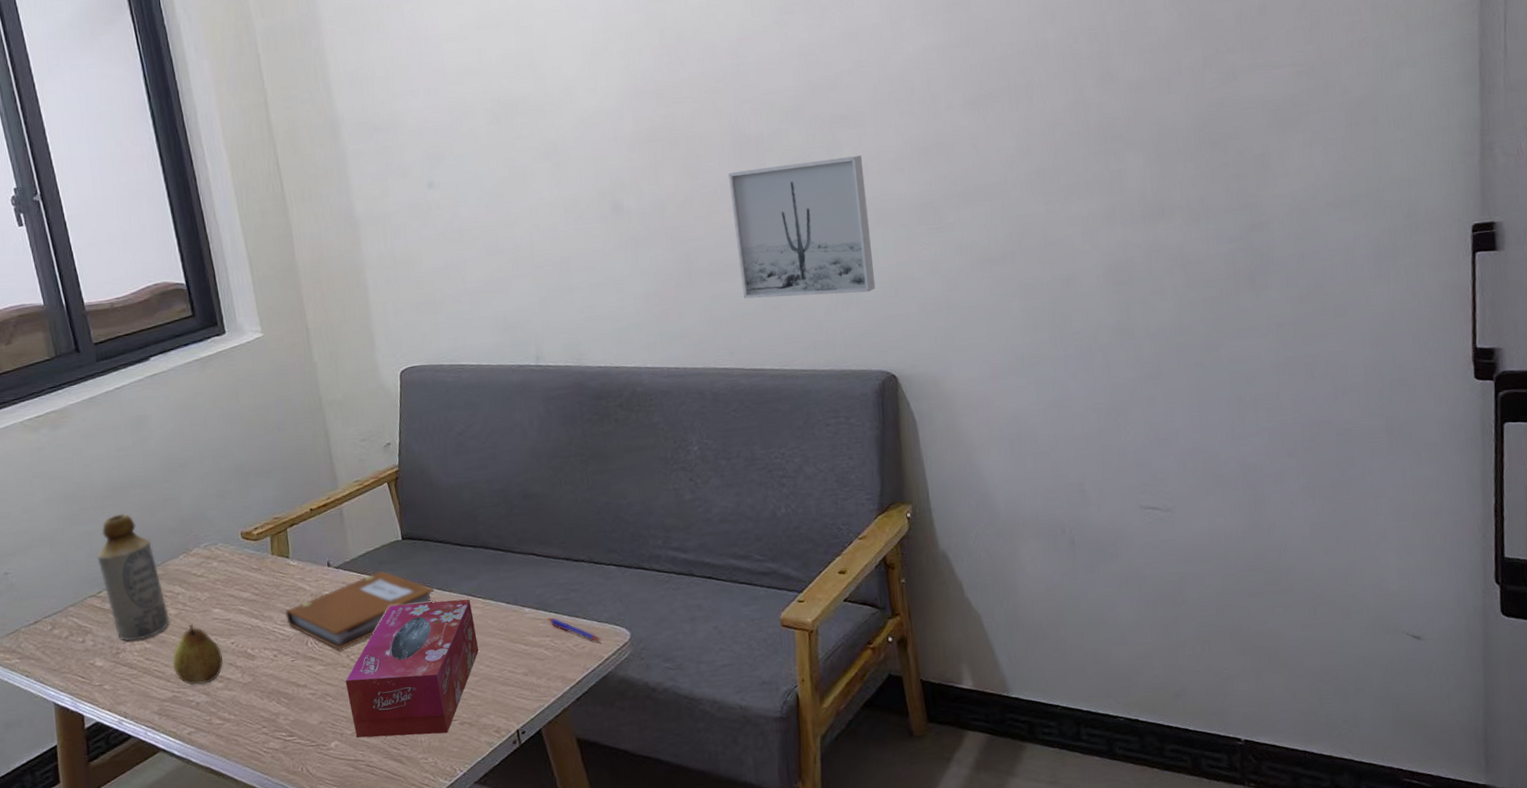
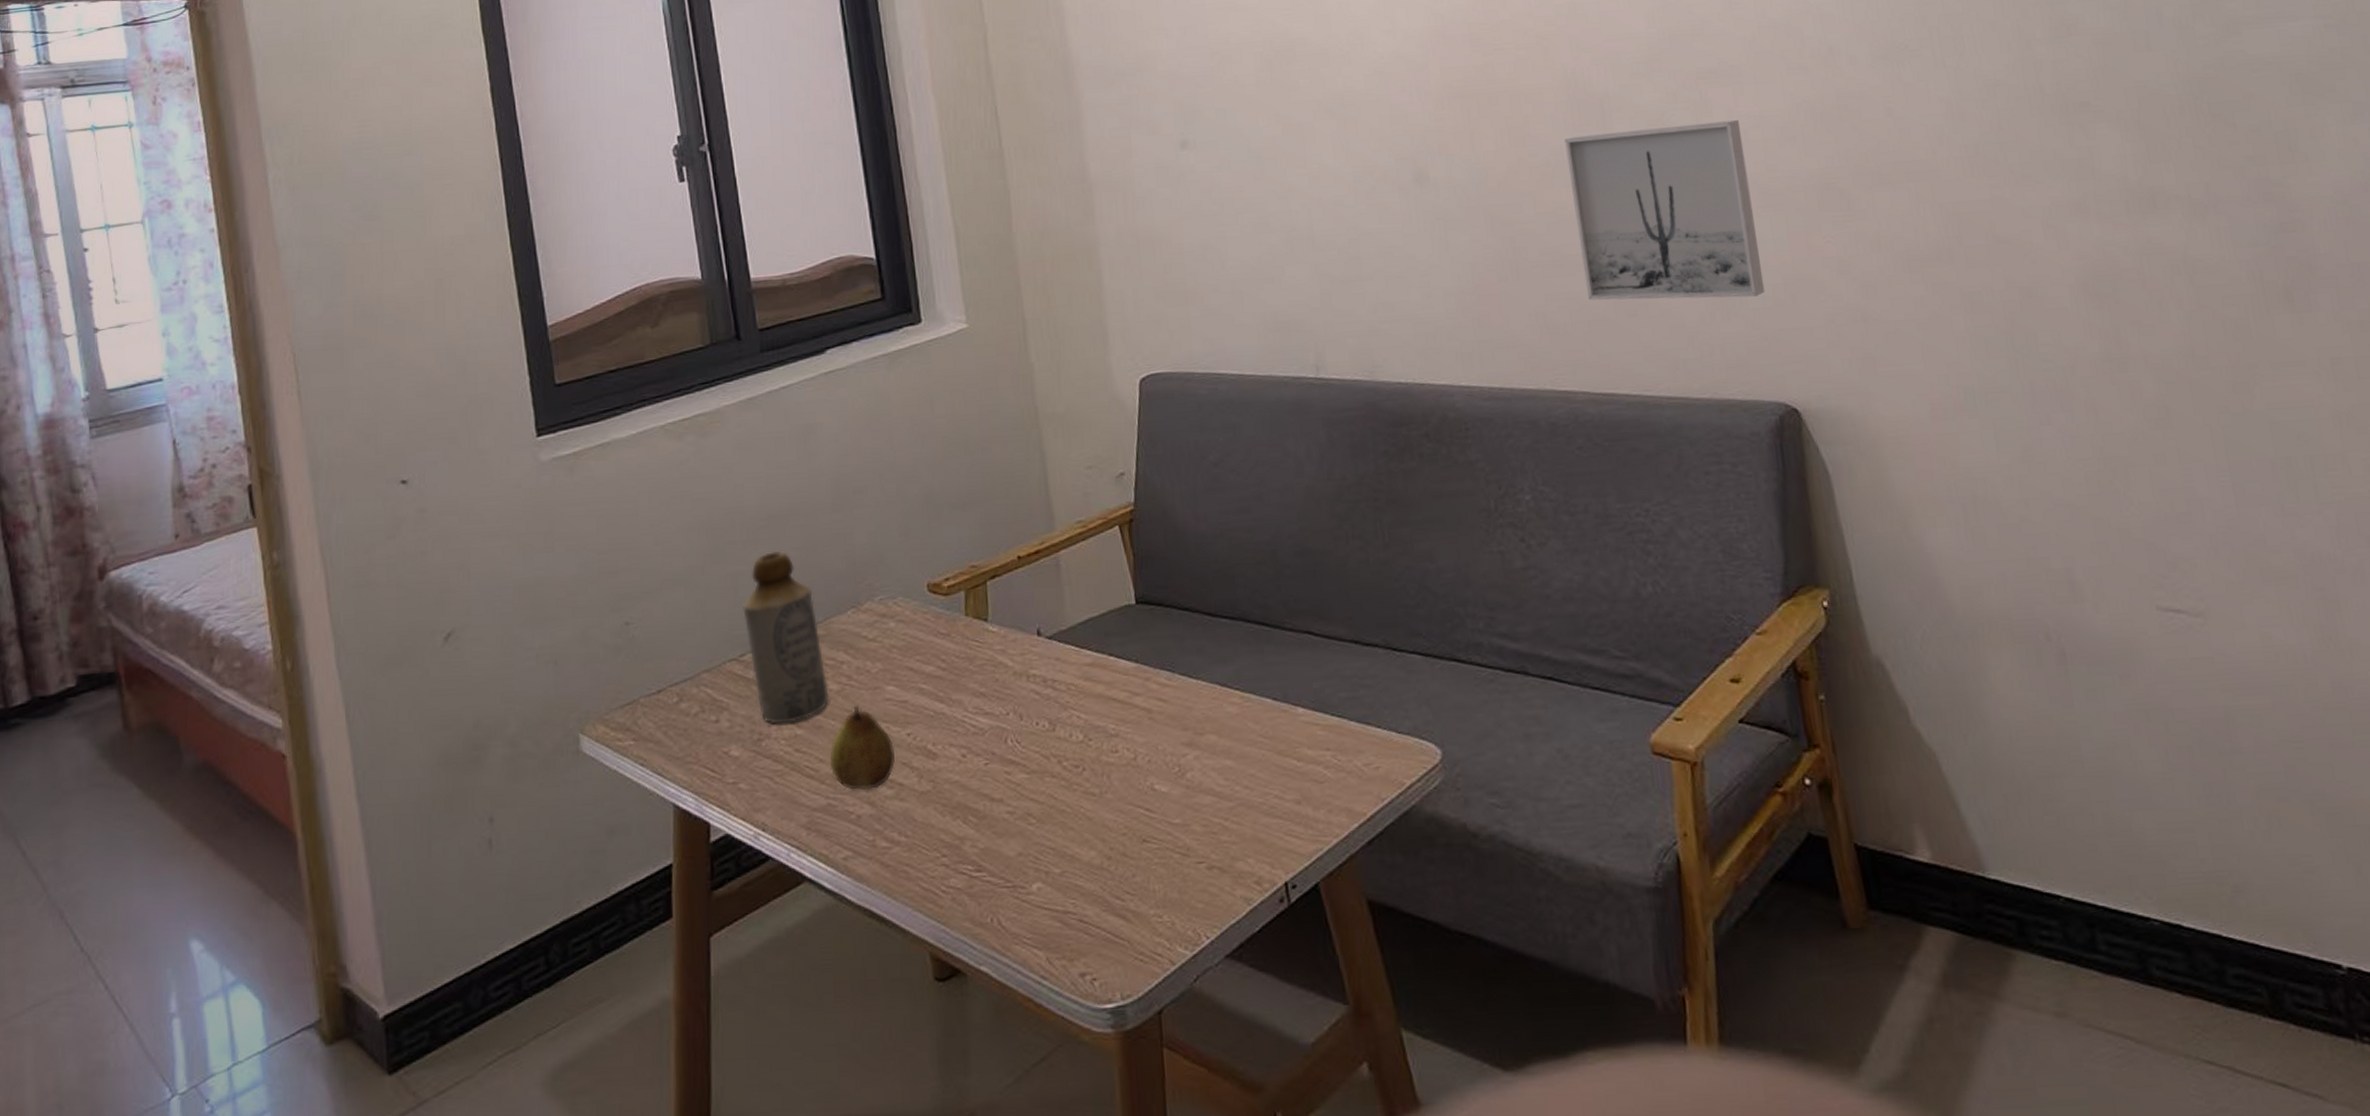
notebook: present [285,570,434,650] -> none [979,645,1177,752]
tissue box: present [345,599,479,738] -> none [1054,690,1235,881]
pen: present [547,617,602,642] -> none [1328,723,1403,761]

